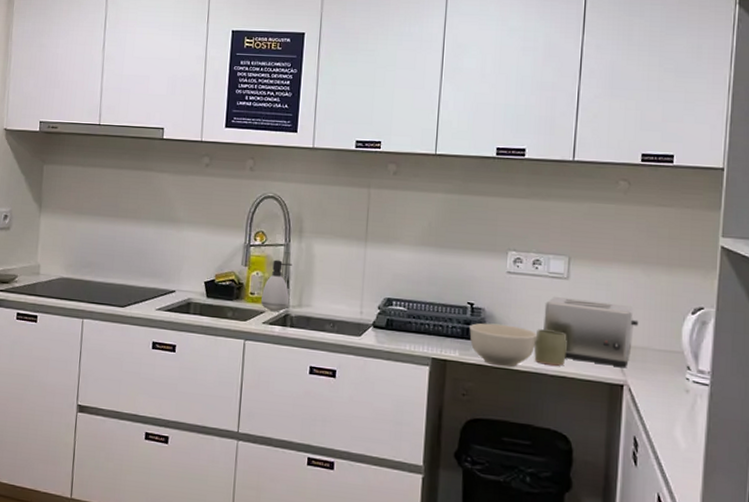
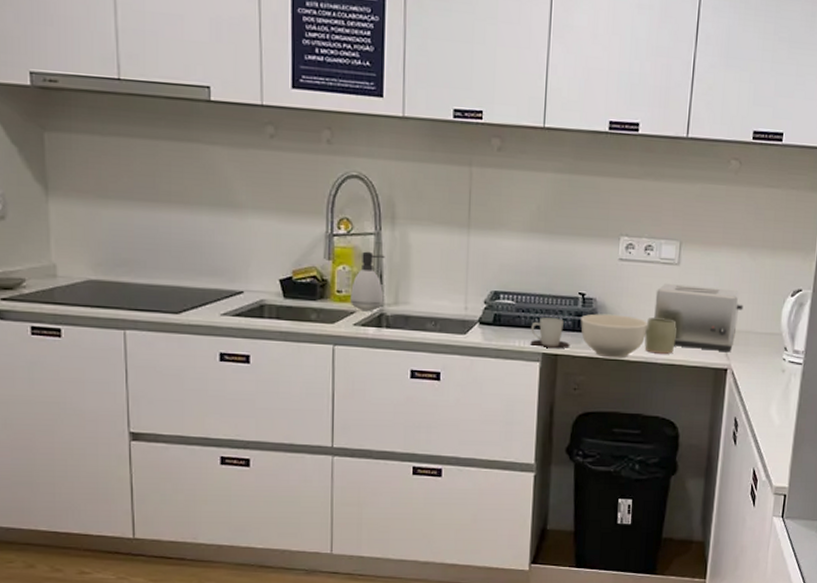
cup: none [420,324,459,355] -> present [530,317,570,349]

